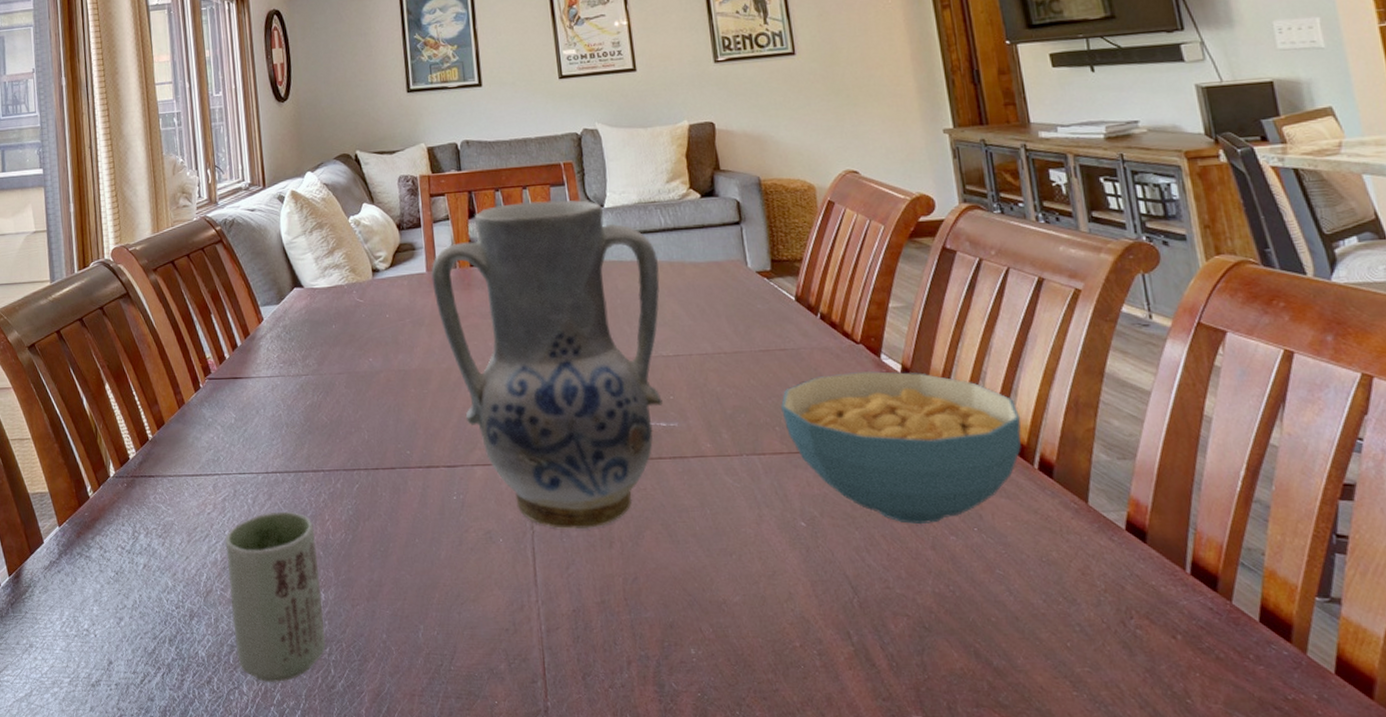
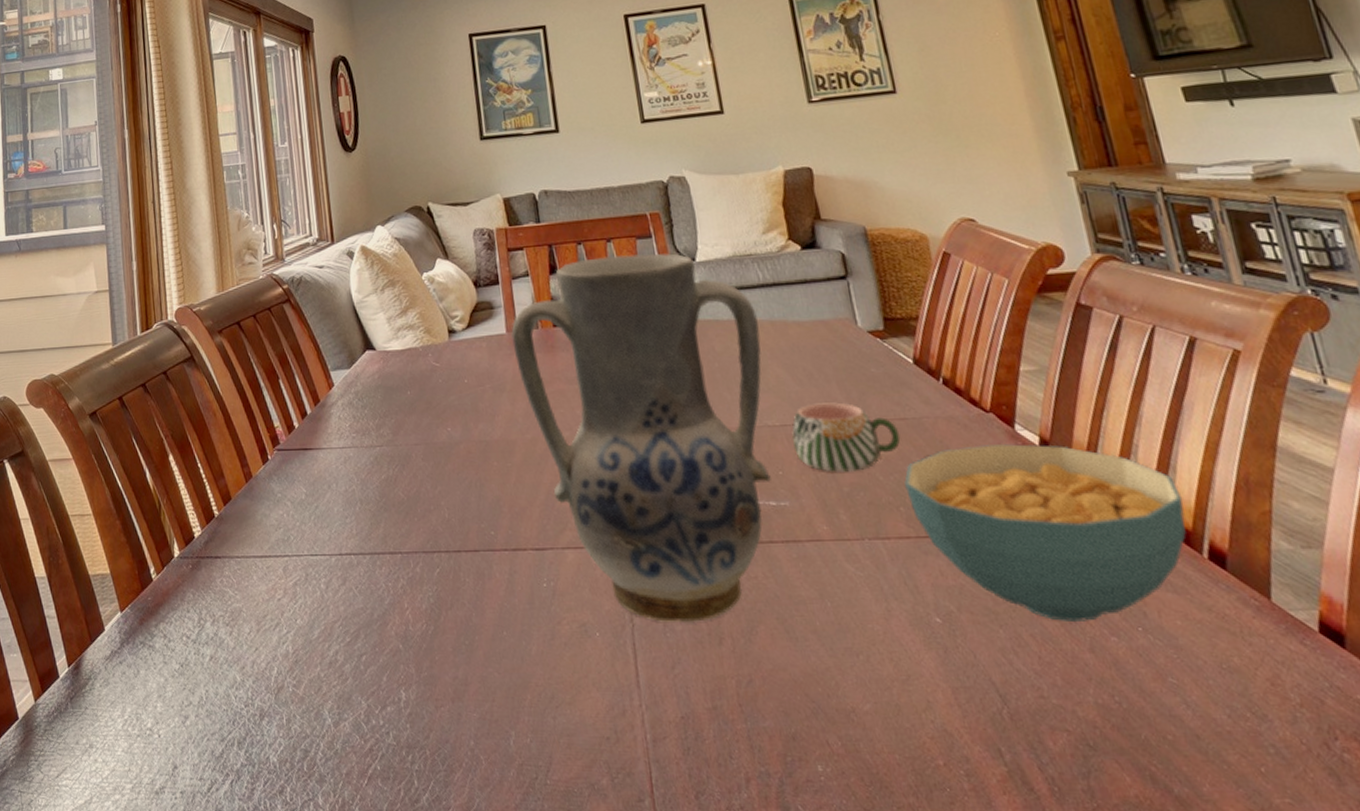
cup: present [225,511,326,682] -> none [296,598,408,794]
mug: none [683,335,780,397] -> present [791,402,901,472]

